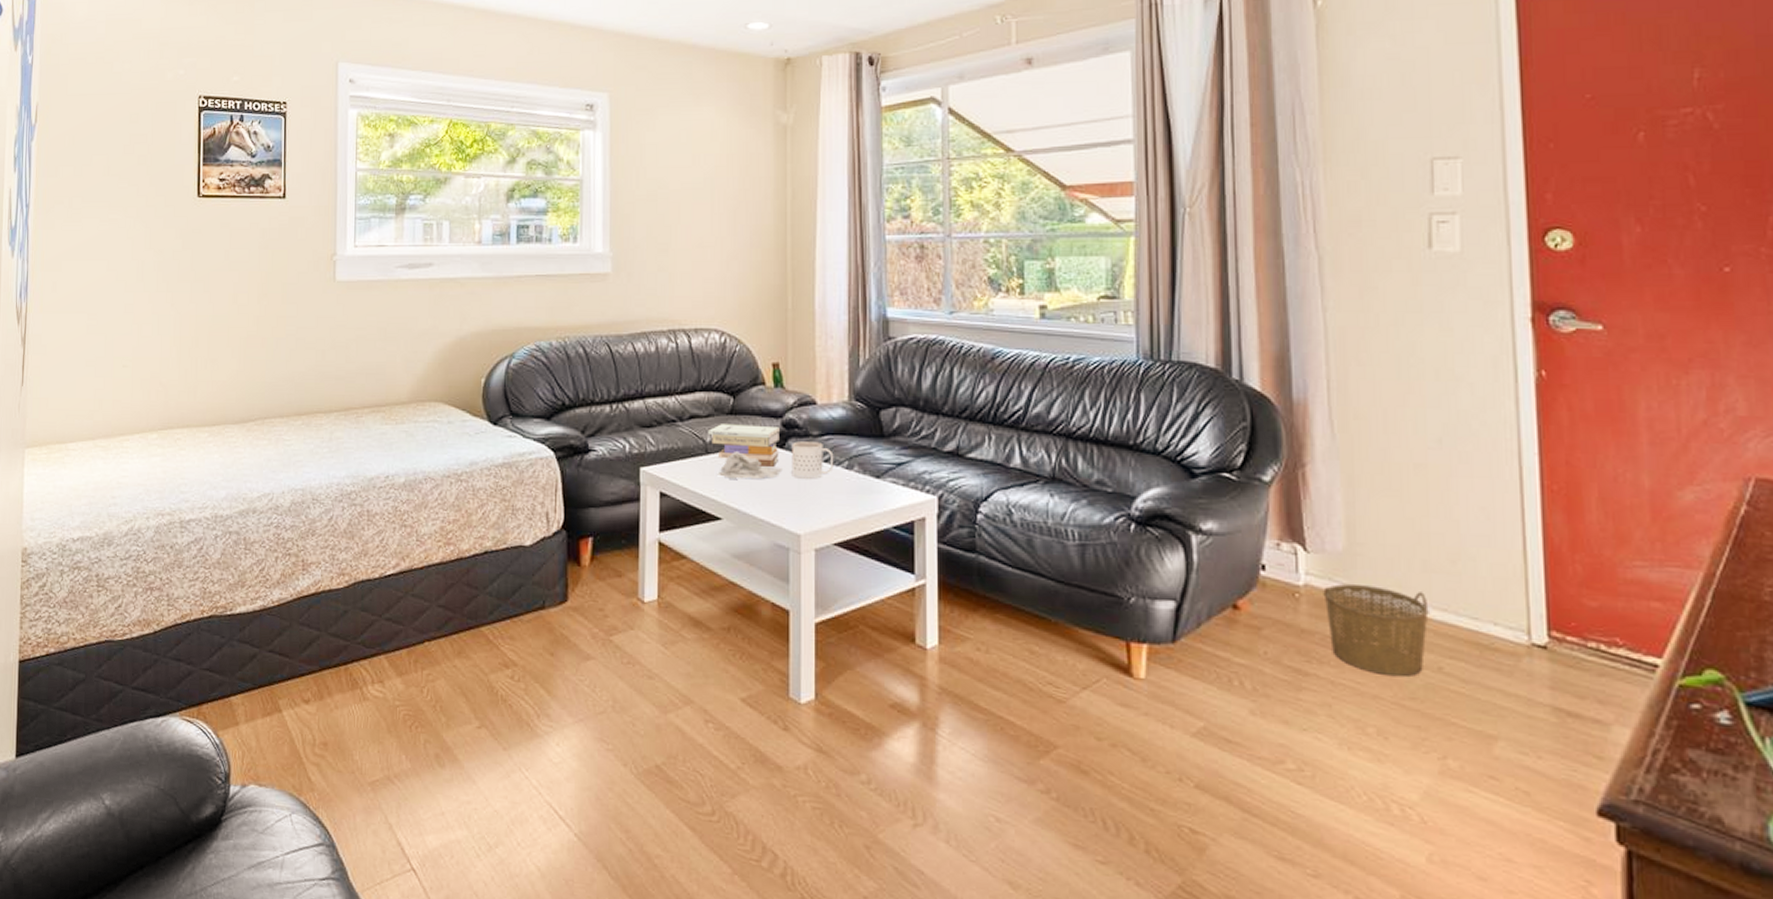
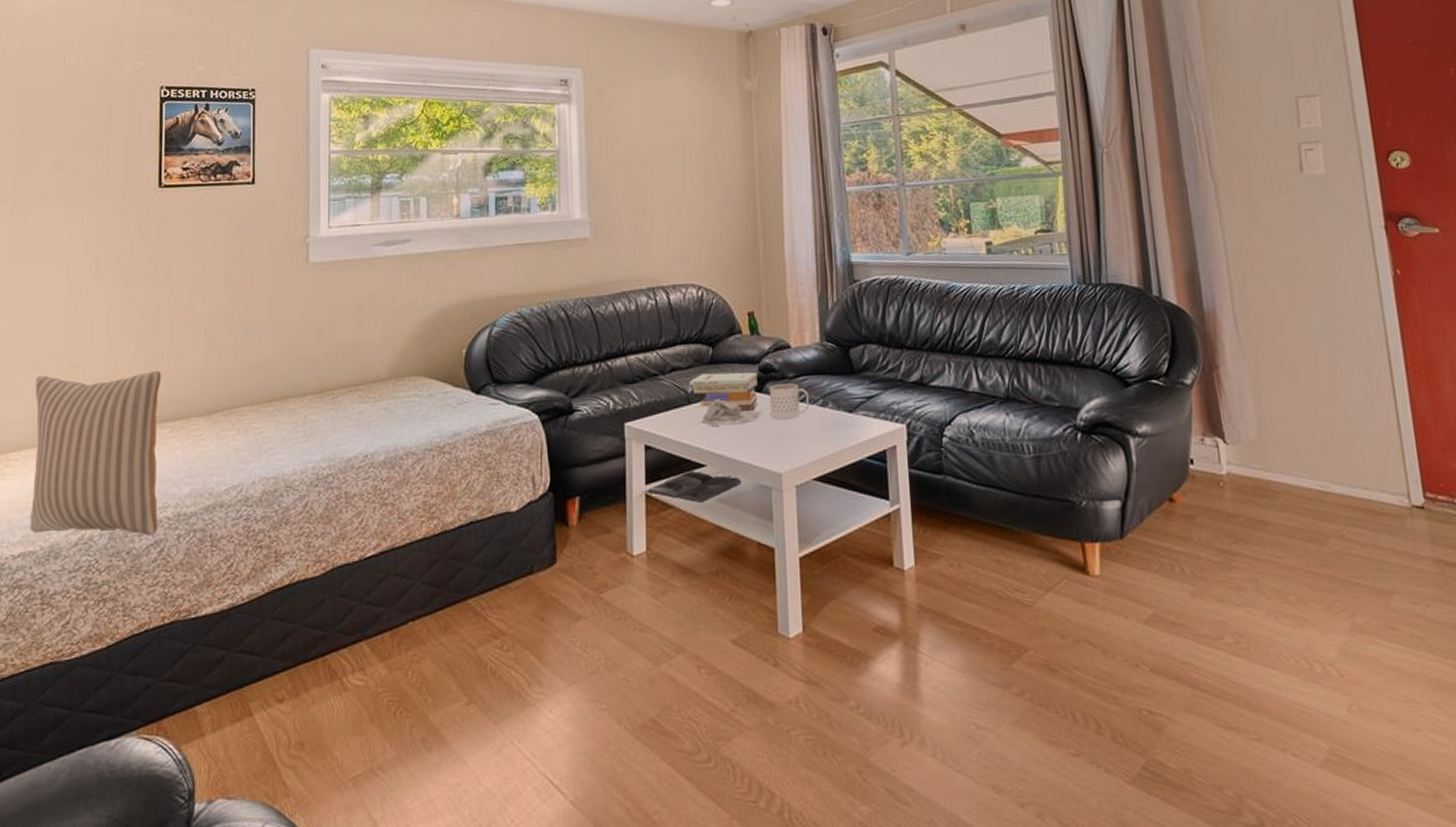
pillow: none [87,372,201,534] -> present [30,370,162,536]
magazine: none [659,523,759,556] -> present [646,471,742,503]
basket: present [1323,584,1429,677] -> none [1242,468,1329,548]

